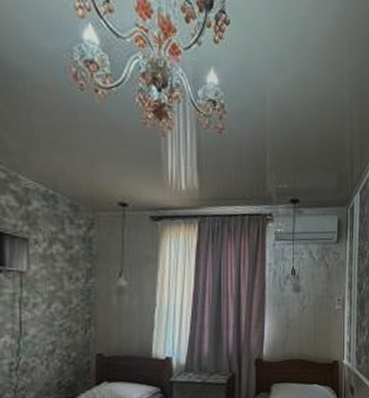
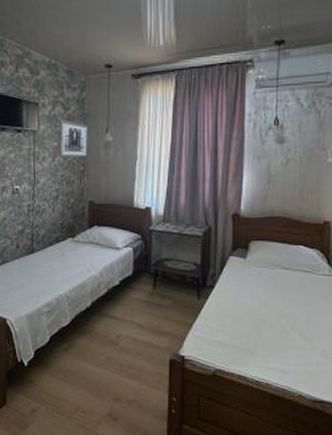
wall art: none [56,260,98,305] -> present [58,119,89,158]

